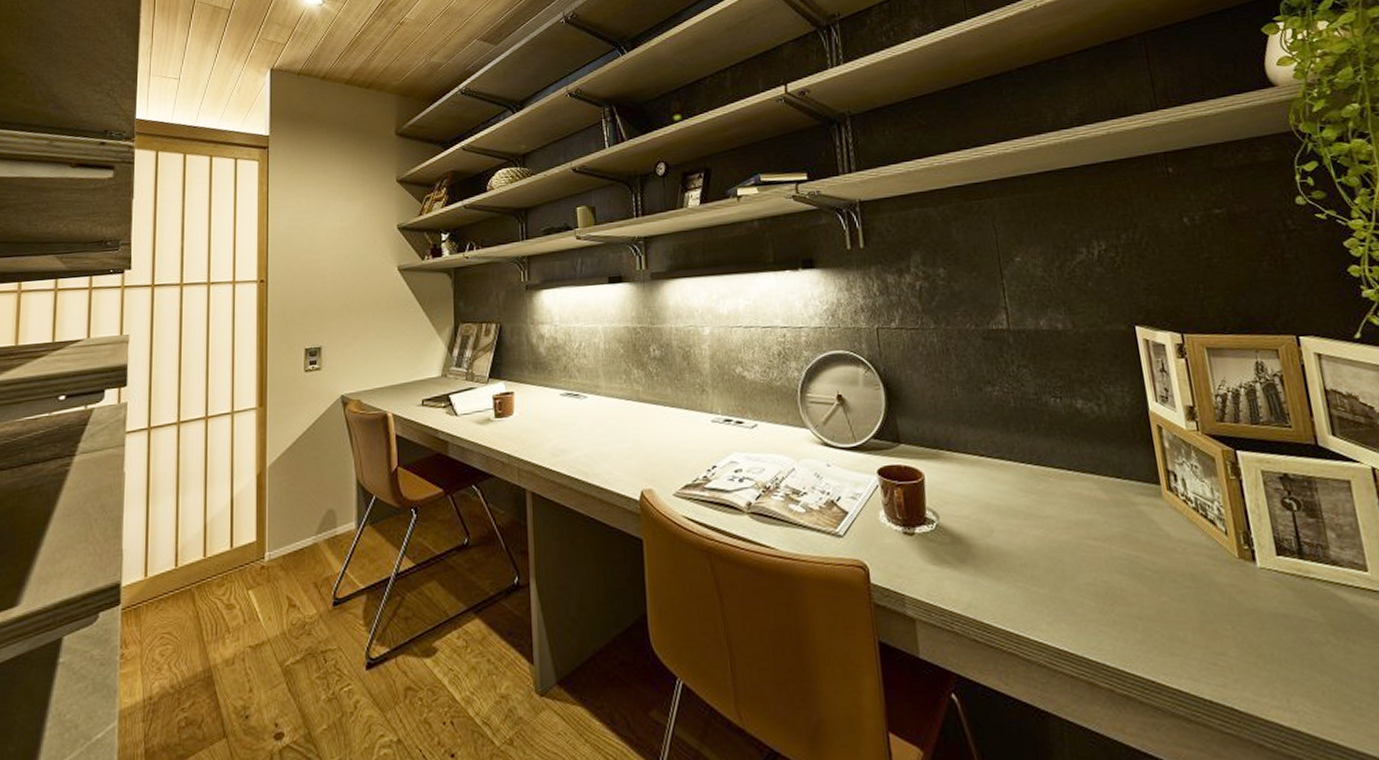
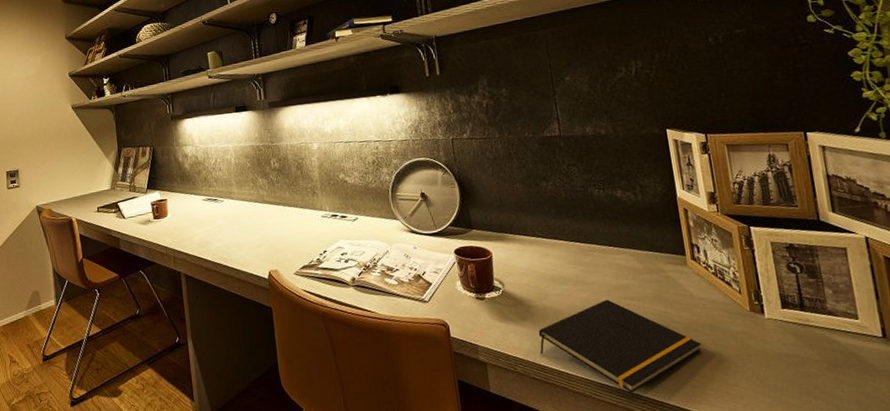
notepad: none [980,538,1181,662] -> present [538,299,701,393]

